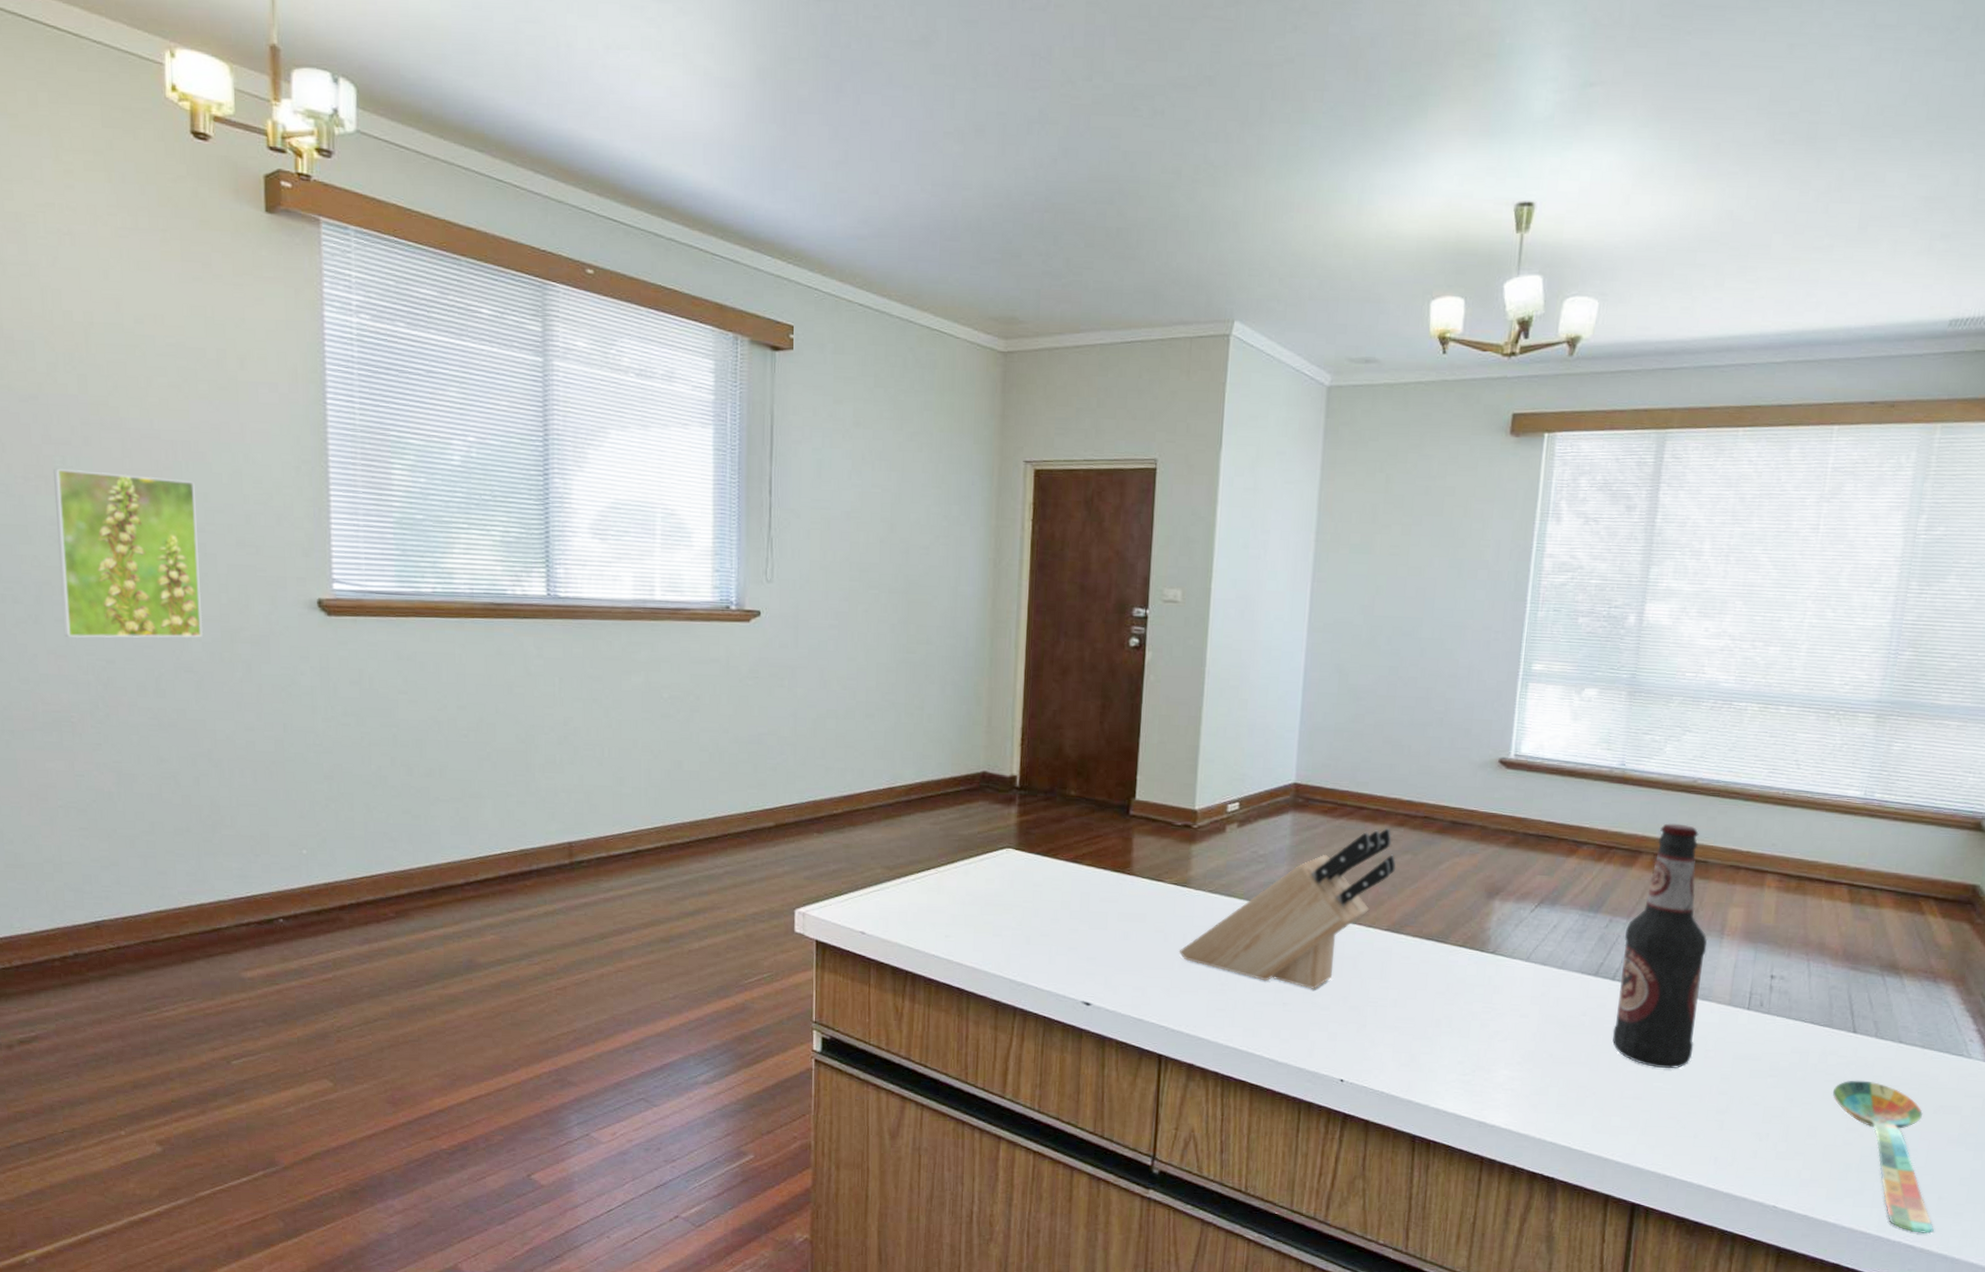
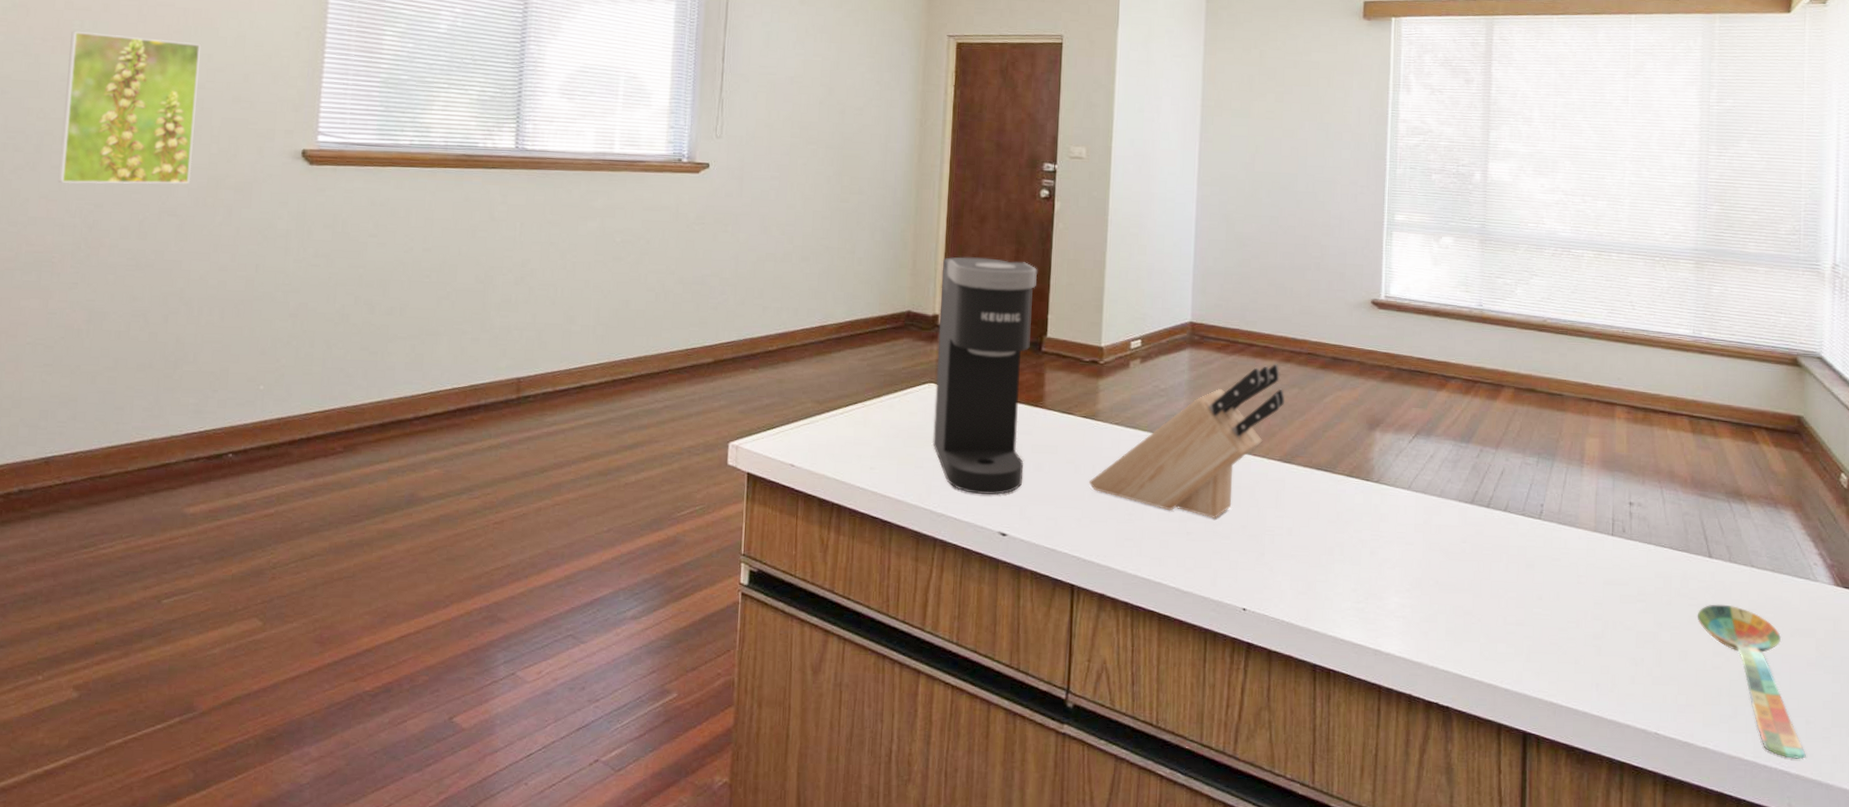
coffee maker: none [1011,712,1126,964] -> present [933,257,1038,495]
bottle: present [1612,823,1708,1069] -> none [1491,359,1570,595]

